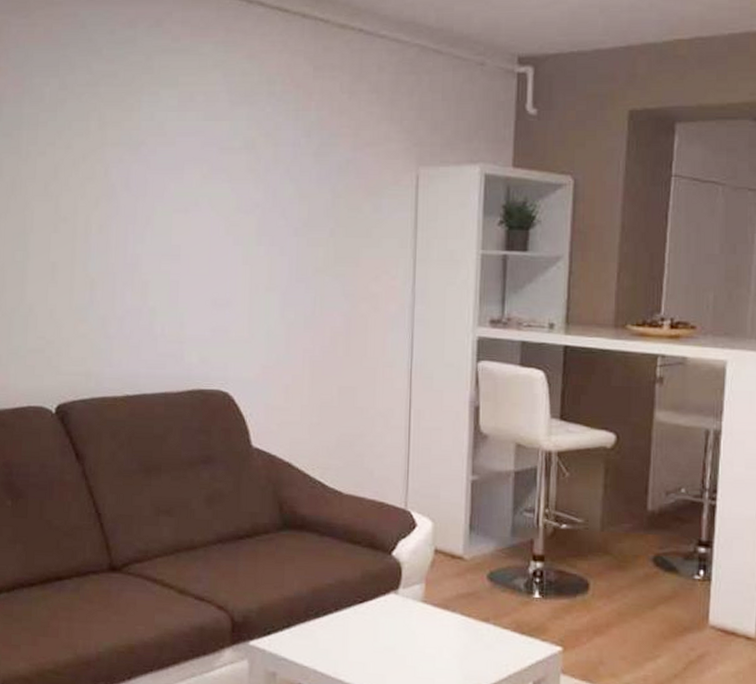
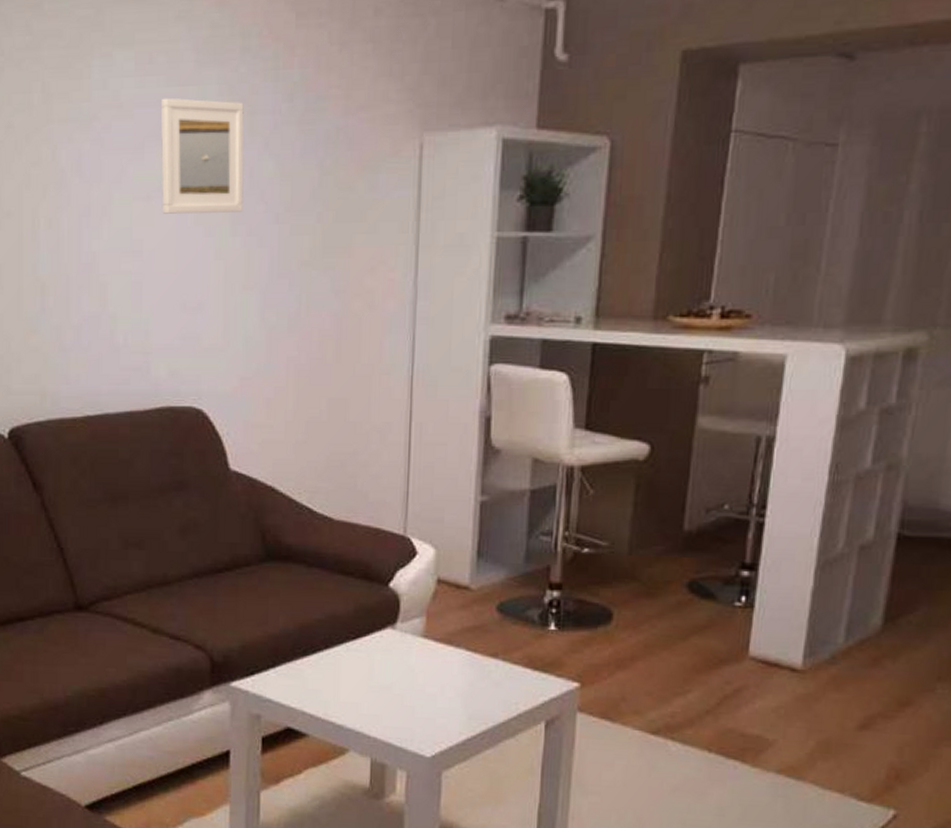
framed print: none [197,129,269,226] -> present [160,97,244,214]

